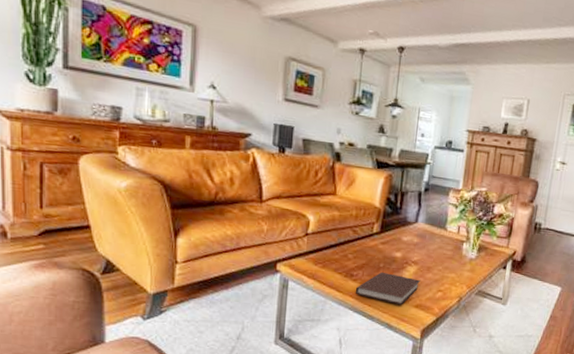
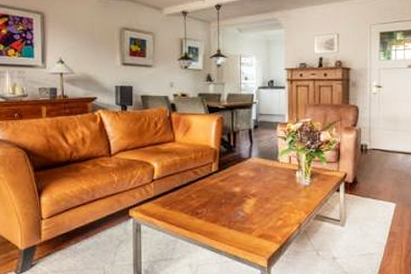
notebook: present [355,272,421,306] -> none [201,208,261,237]

